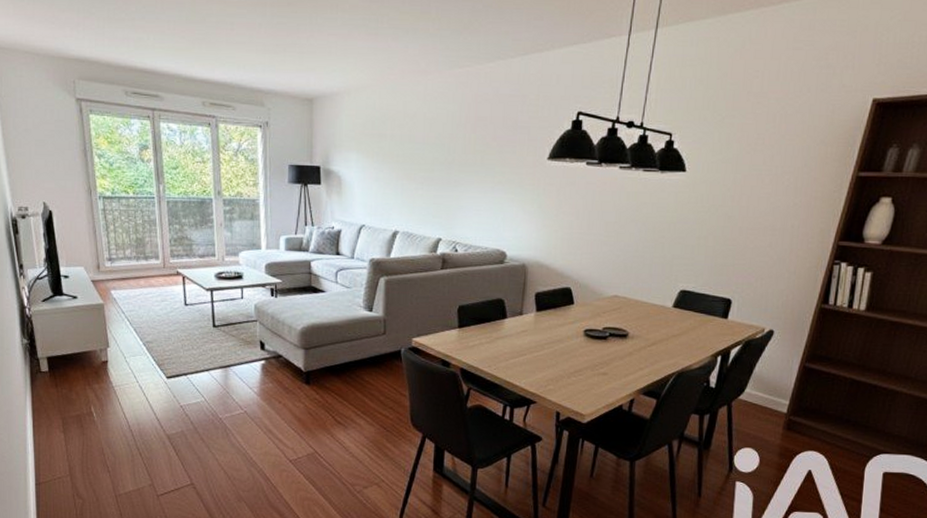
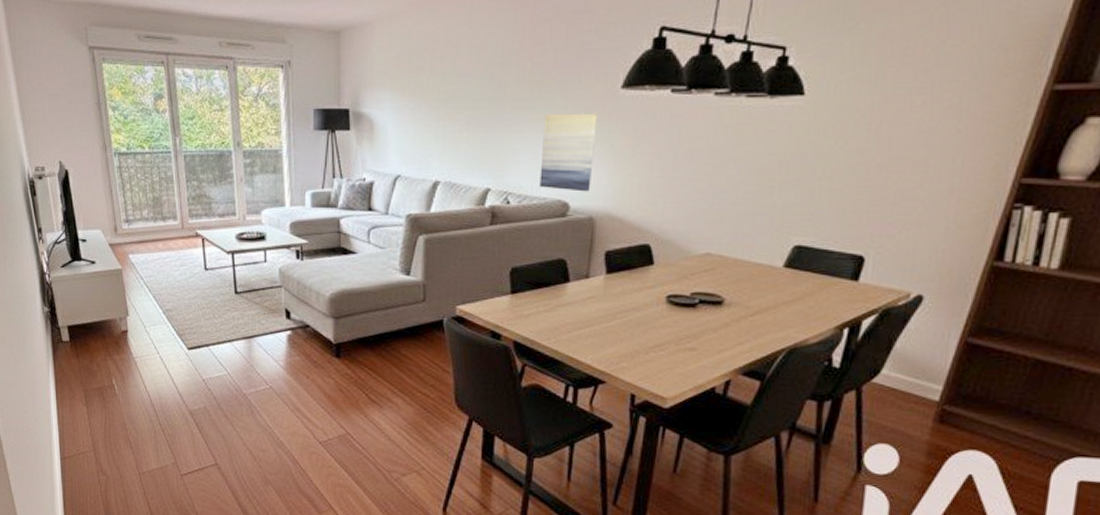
wall art: none [482,178,529,243] -> present [539,113,598,192]

